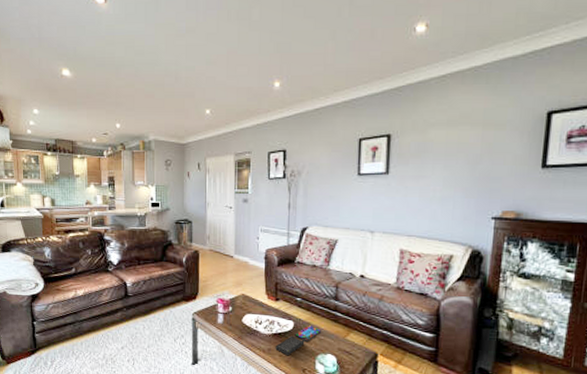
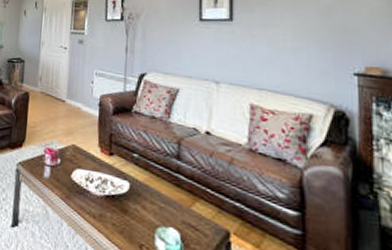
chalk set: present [275,325,321,356] -> none [107,188,161,226]

